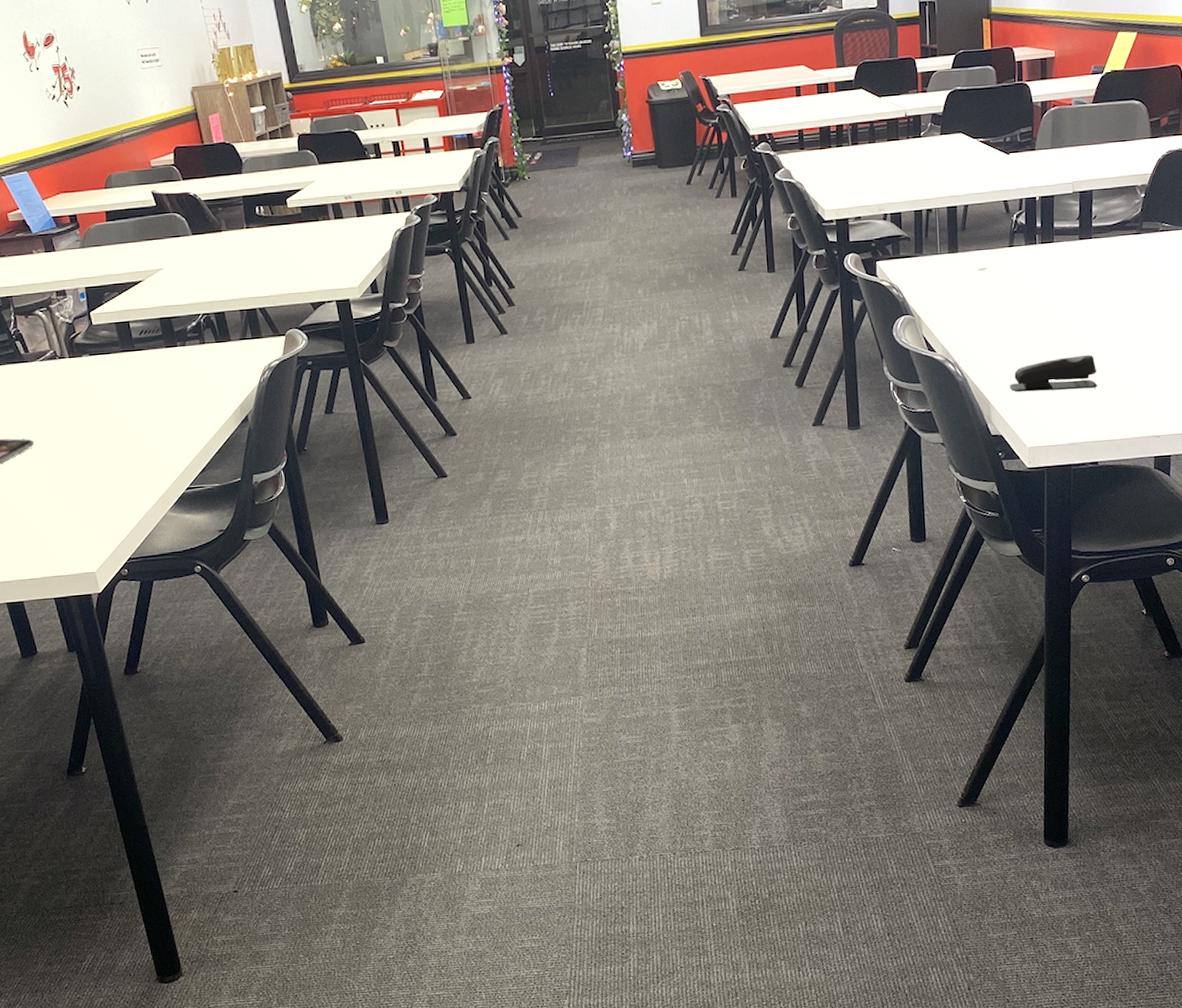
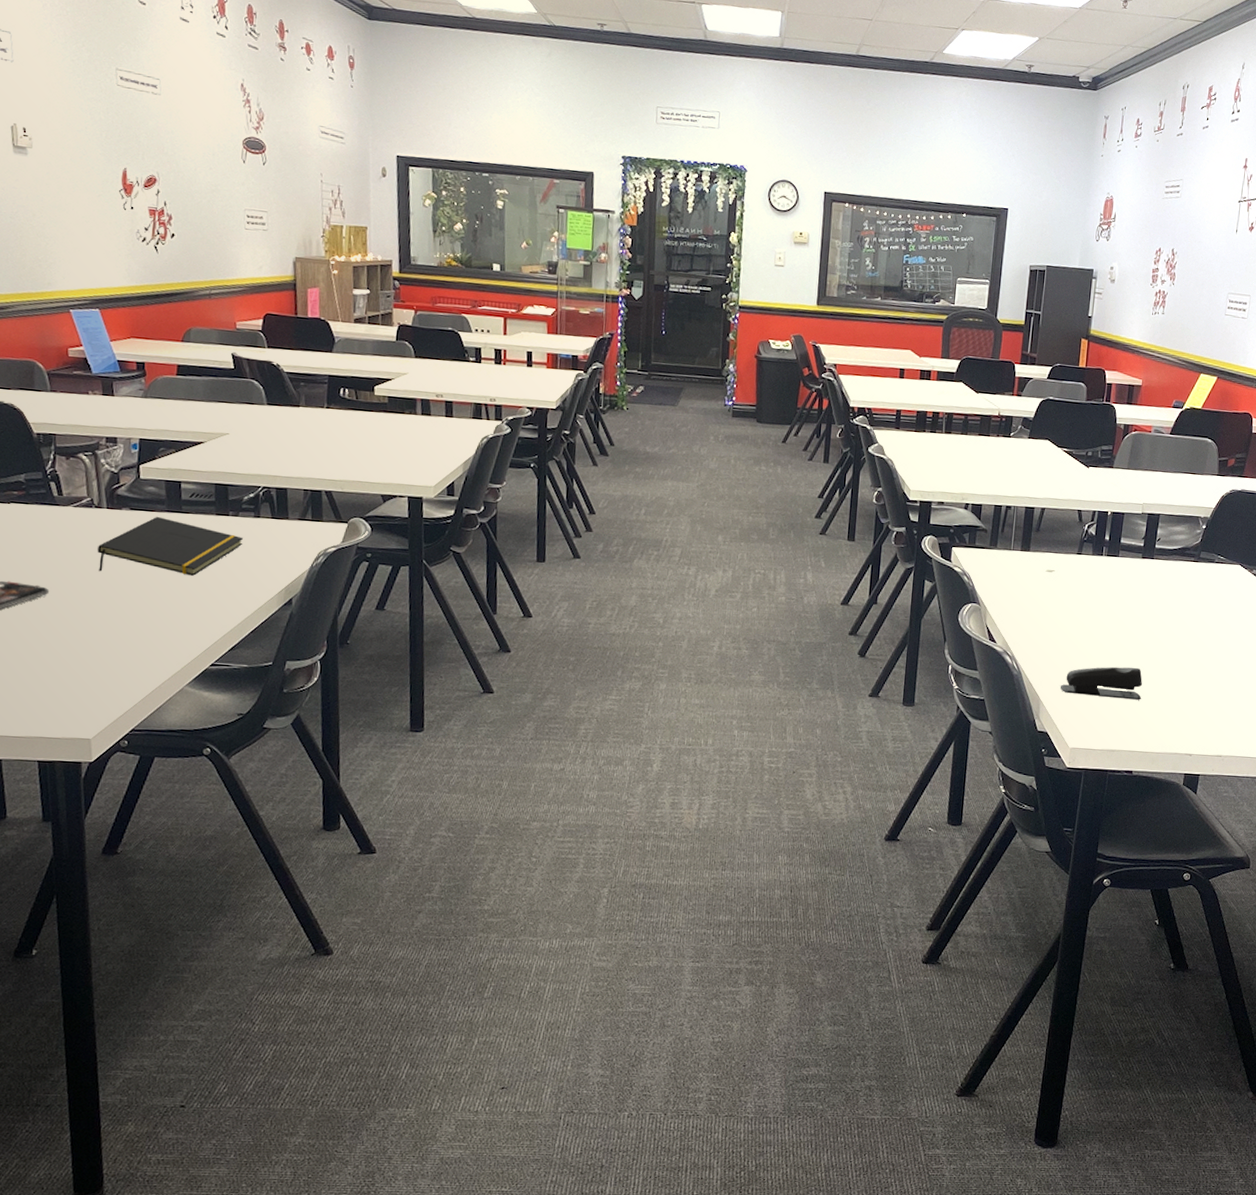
notepad: none [68,357,194,418] -> present [97,516,243,576]

